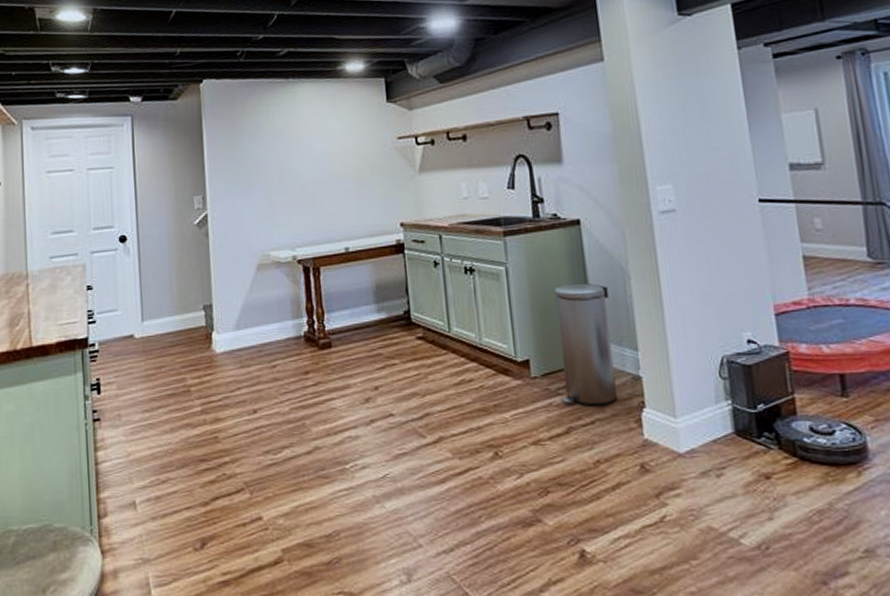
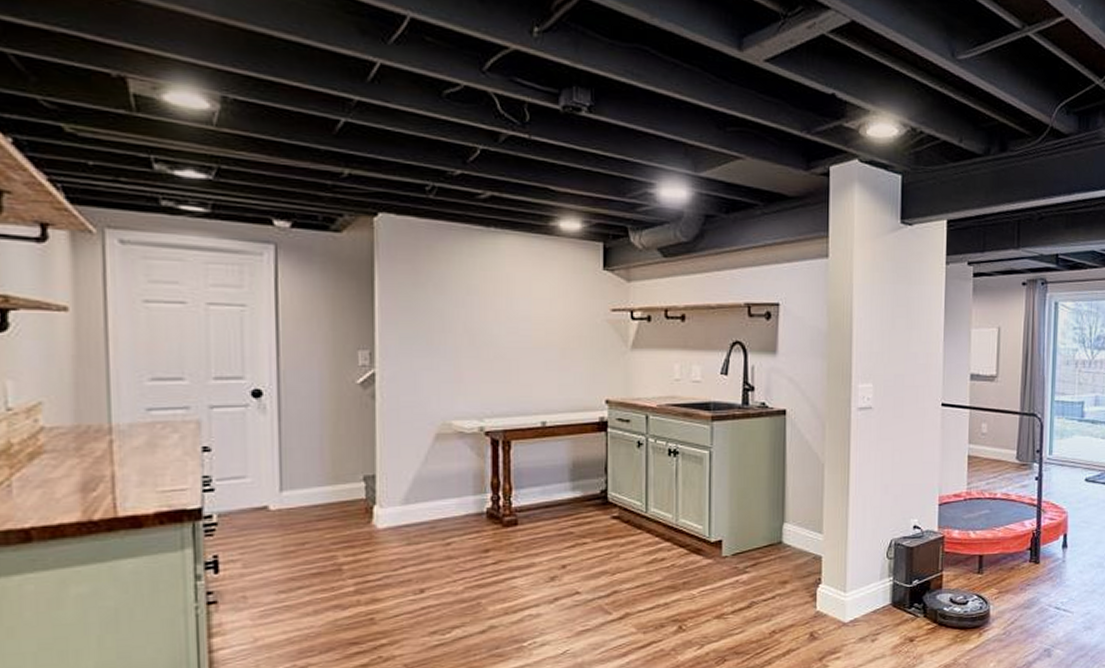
pedal bin: present [554,283,617,406] -> none [748,470,803,583]

